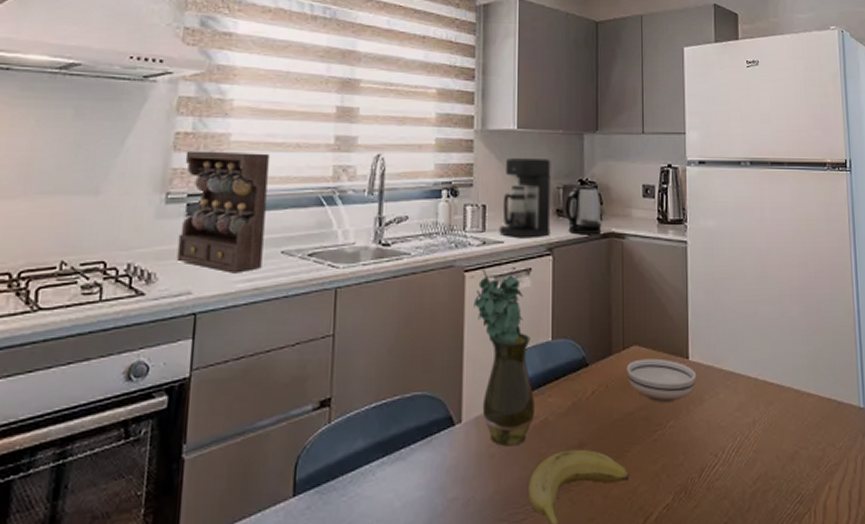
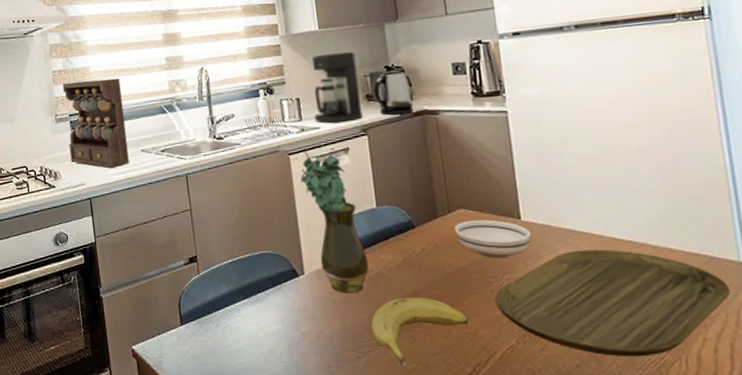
placemat: none [657,393,851,511] -> present [495,249,730,357]

